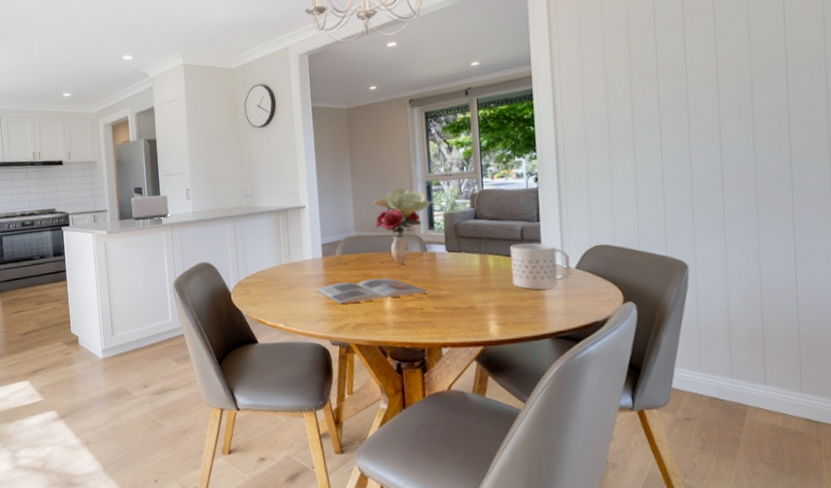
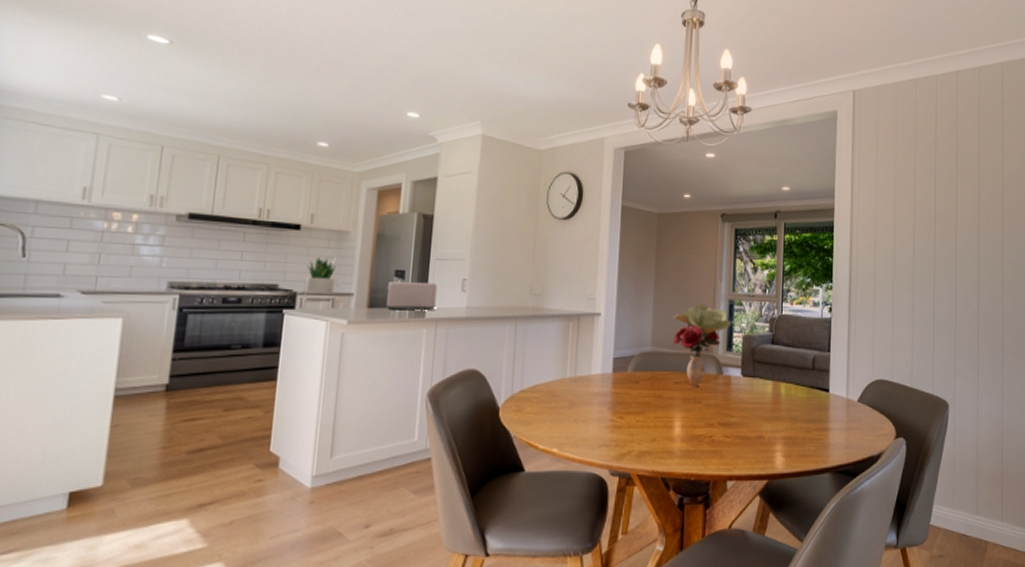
planter: none [72,184,94,219] -> present [304,257,336,302]
magazine: present [316,278,428,304] -> none [601,400,720,428]
mug: present [509,243,570,290] -> none [801,373,853,422]

